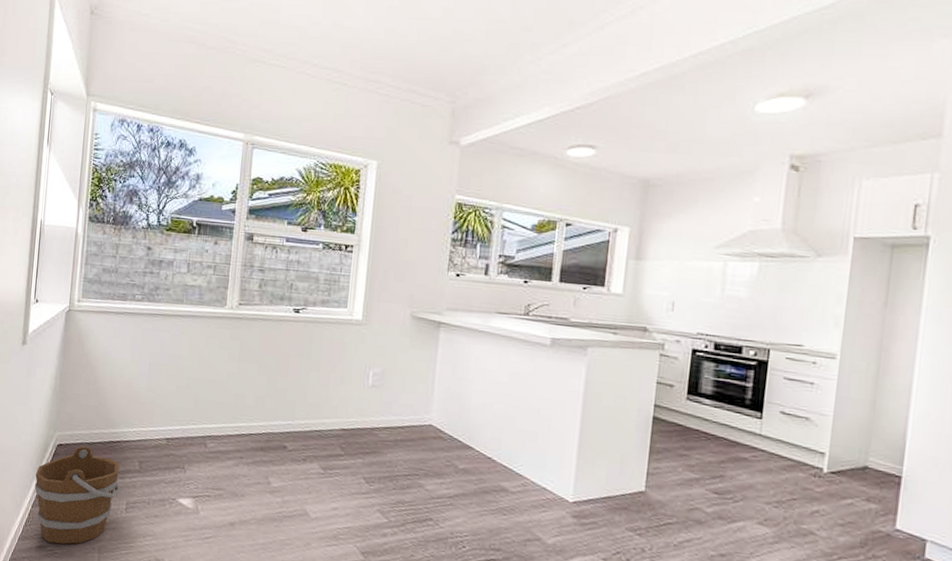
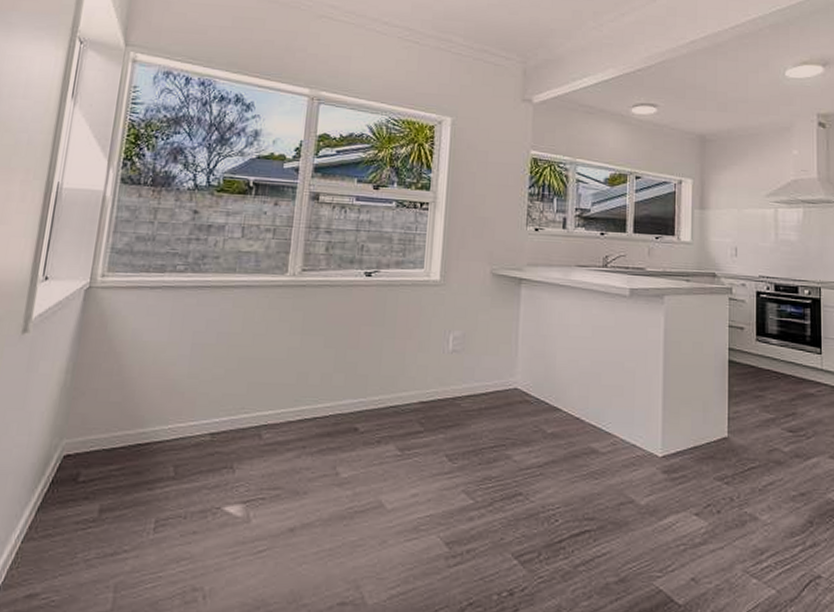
bucket: present [34,446,121,545] -> none [27,453,149,588]

